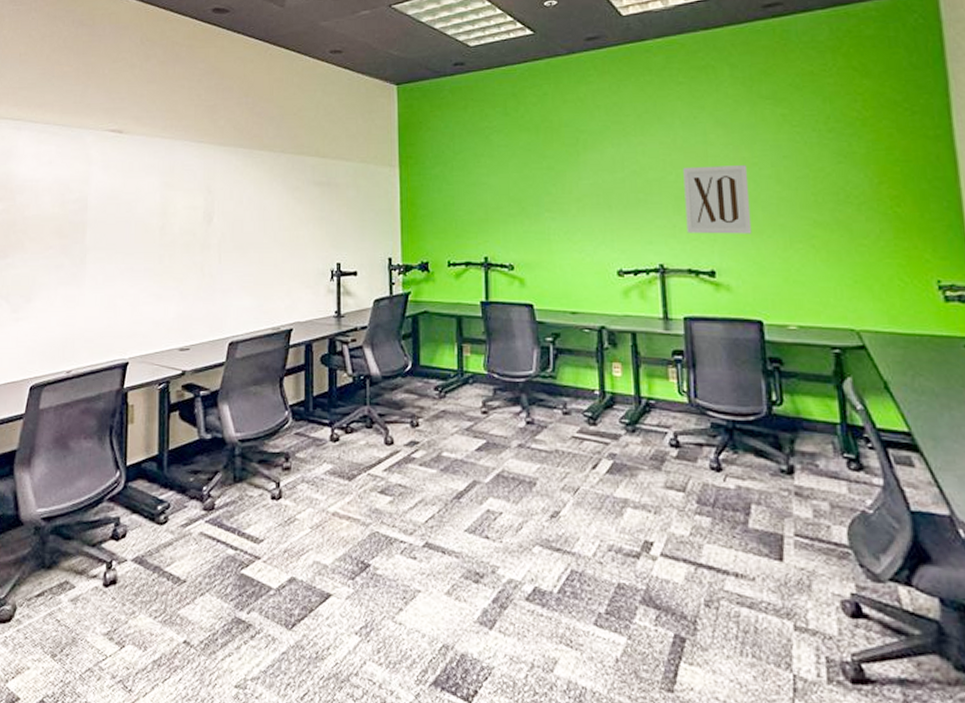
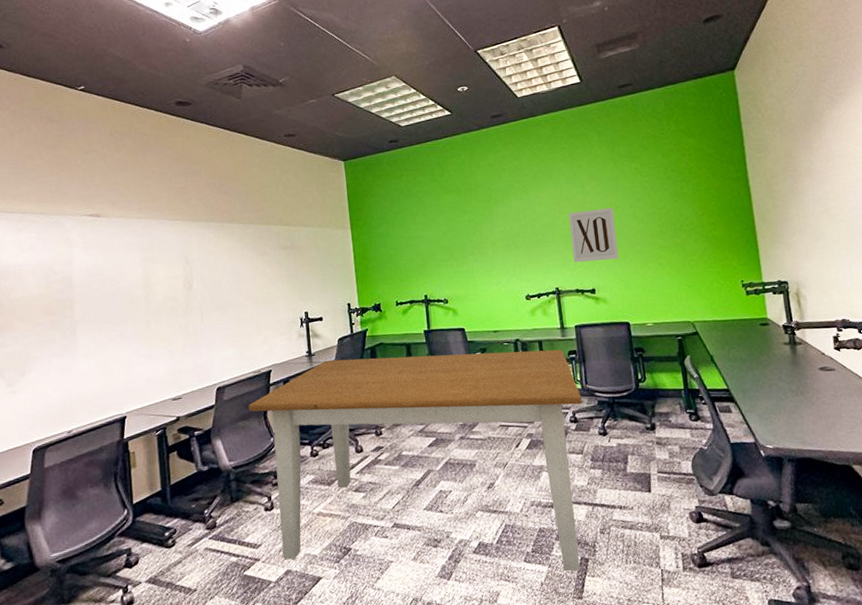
table: none [262,325,688,653] -> present [248,349,582,572]

